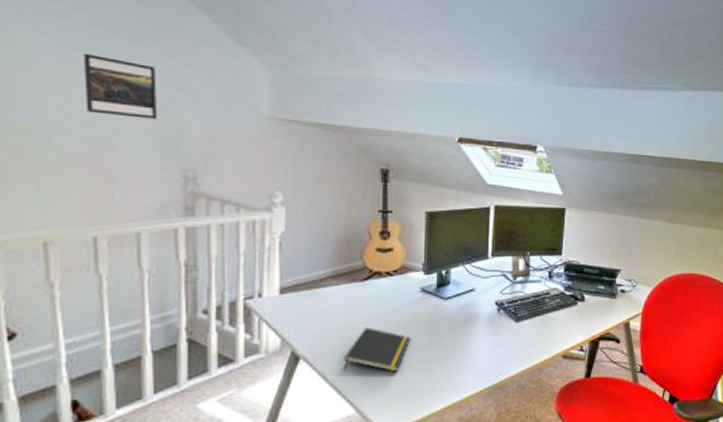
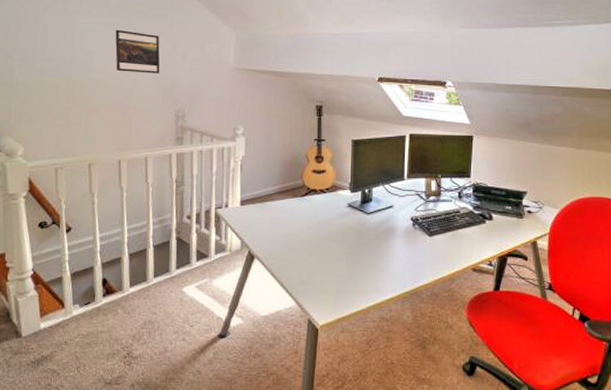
notepad: present [344,327,411,372] -> none [287,235,340,274]

